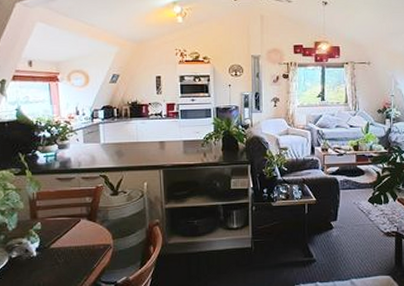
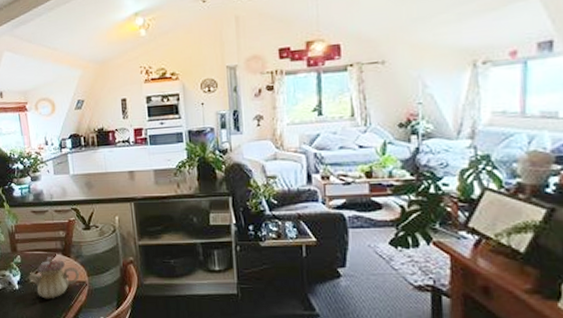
teapot: none [48,222,104,264] -> present [28,257,79,299]

